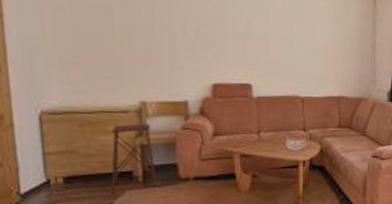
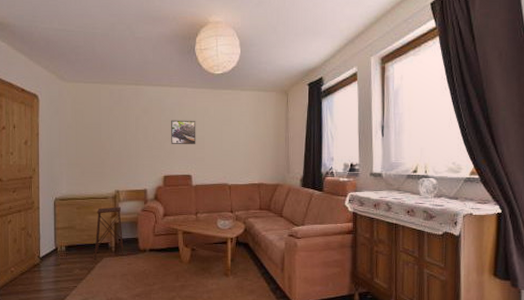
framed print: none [221,10,257,45] -> present [171,120,196,144]

